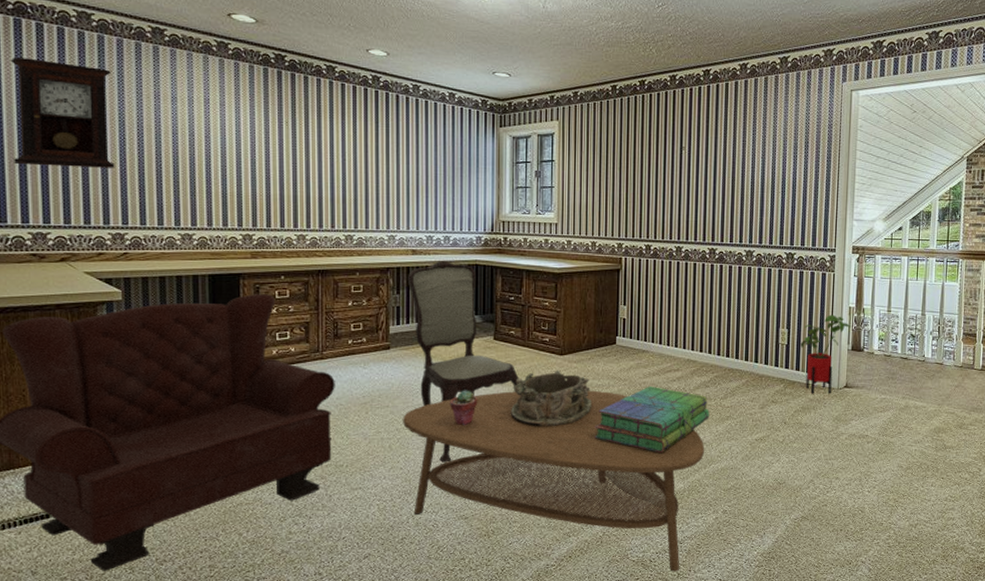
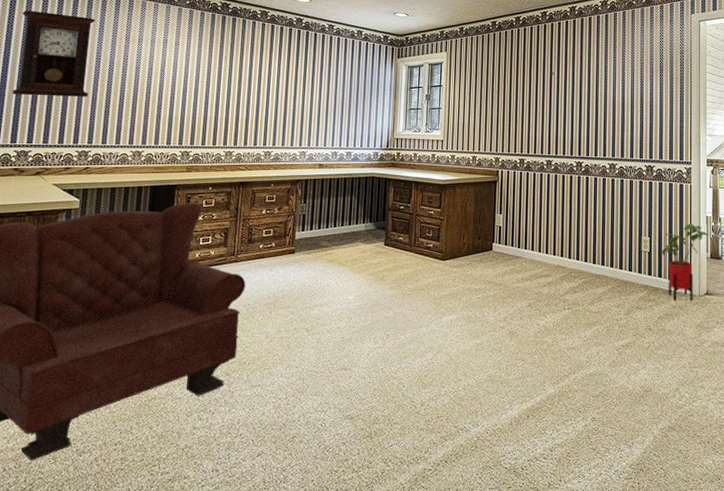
coffee table: present [403,390,705,572] -> none [301,294,574,481]
chair: present [407,261,519,463] -> none [313,174,405,362]
potted succulent: present [450,390,478,425] -> none [343,292,368,326]
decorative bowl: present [510,370,593,426] -> none [396,274,470,328]
stack of books: present [594,386,710,452] -> none [471,290,578,357]

